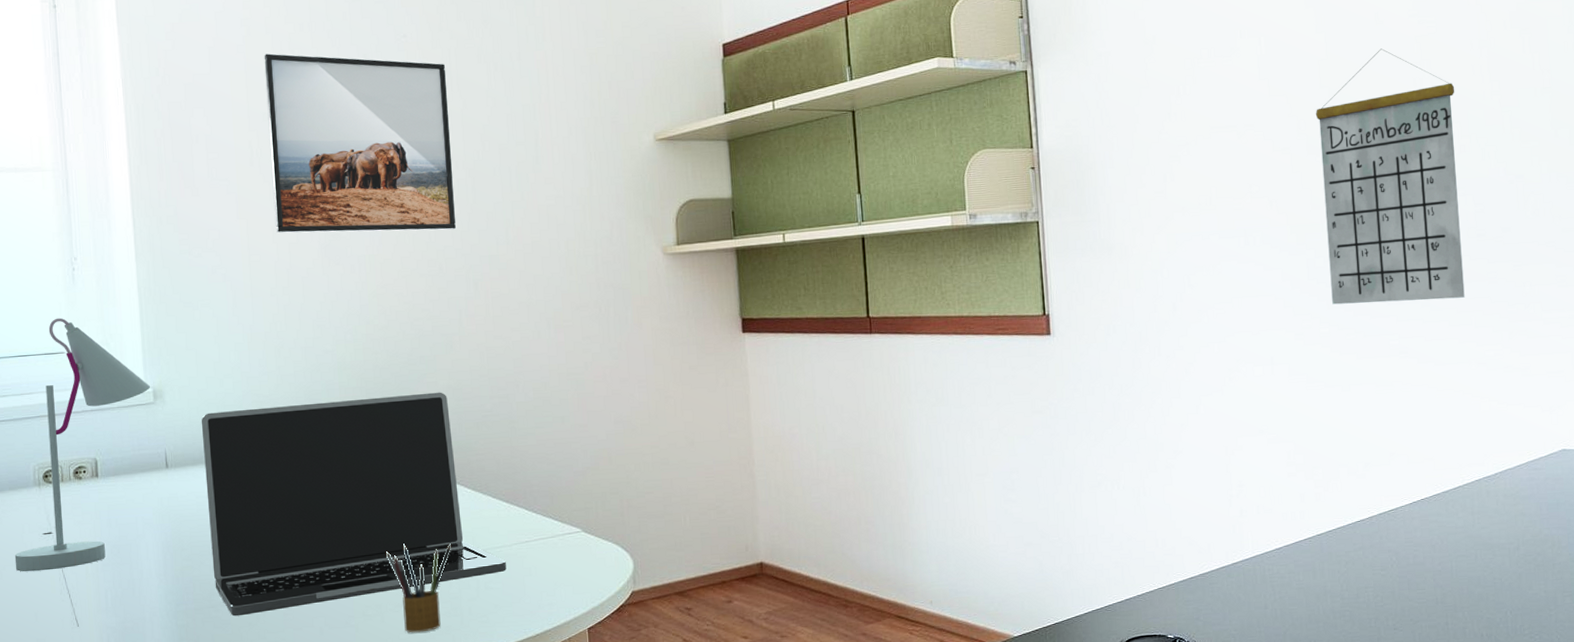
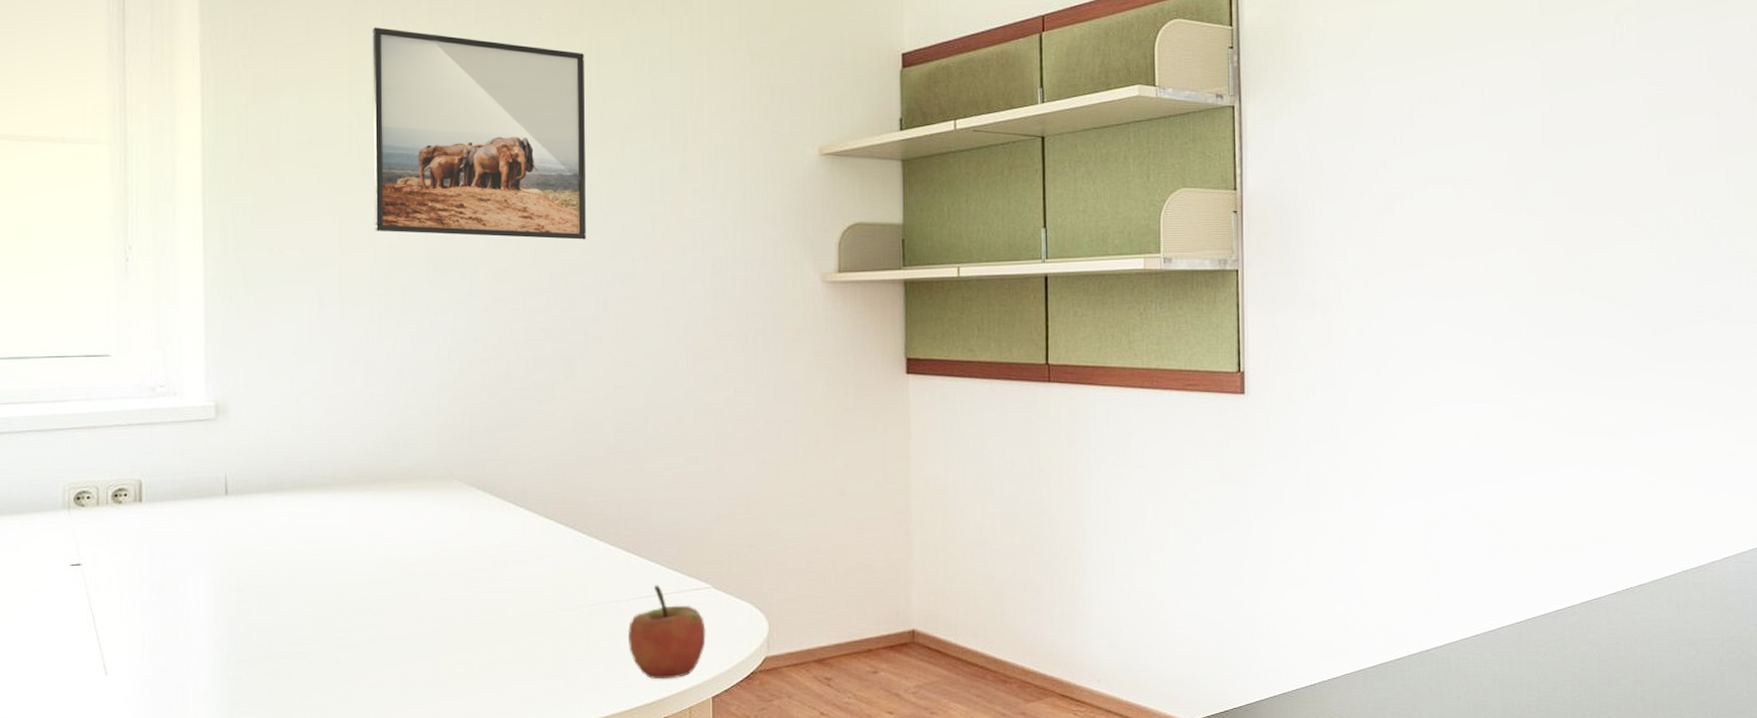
desk lamp: present [14,318,151,572] -> none [33,315,213,609]
laptop: present [201,392,506,616] -> none [271,423,622,669]
pencil box: present [385,542,452,633] -> none [481,593,560,696]
apple: none [512,531,580,615] -> present [628,585,706,680]
calendar: present [1315,48,1465,305] -> none [1537,108,1682,378]

